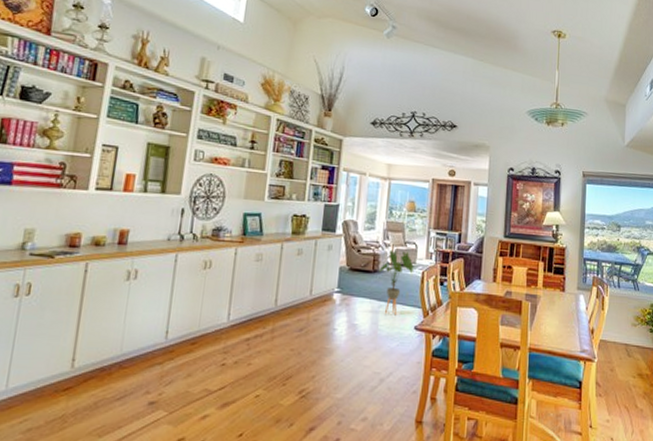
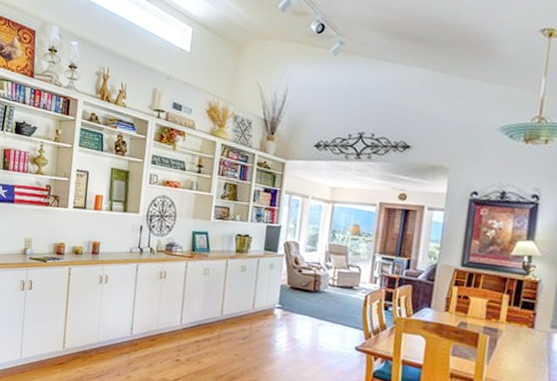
house plant: present [379,250,414,316] -> none [320,272,356,335]

